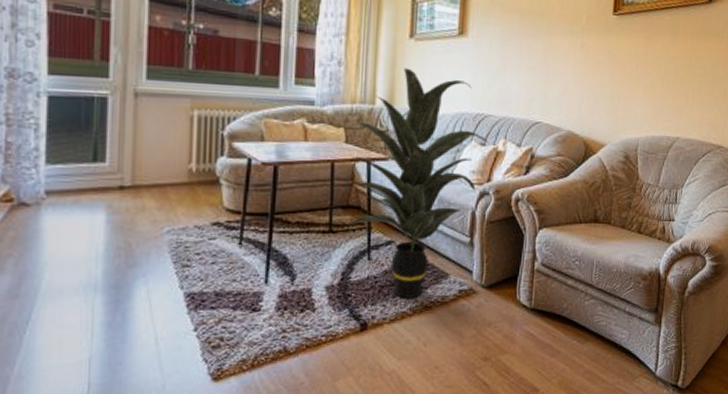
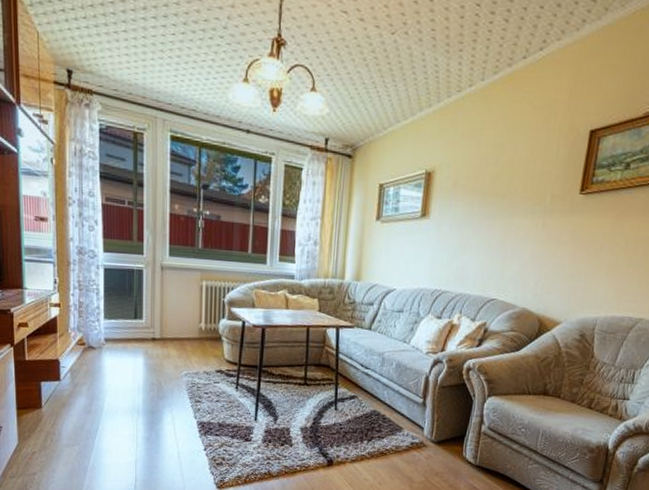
indoor plant: present [348,68,490,298] -> none [319,247,446,445]

